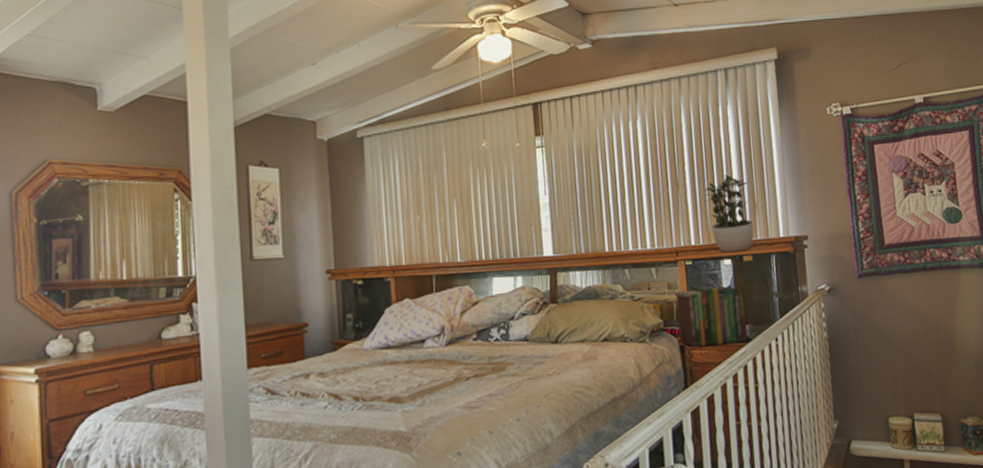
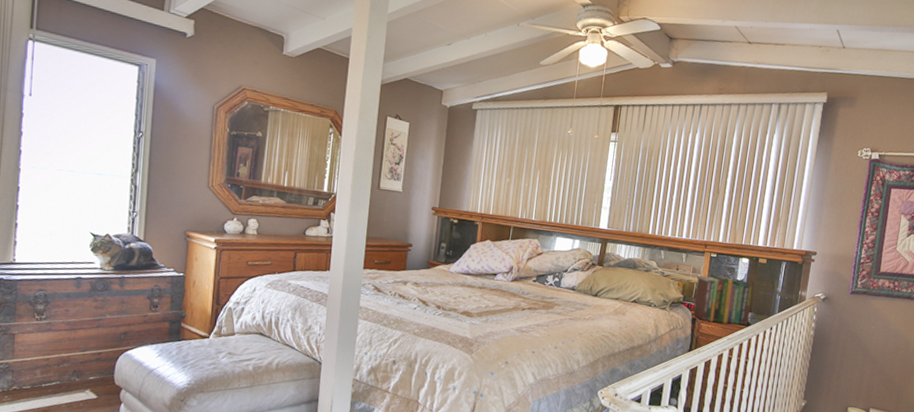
potted plant: present [703,174,754,253] -> none [737,190,777,255]

